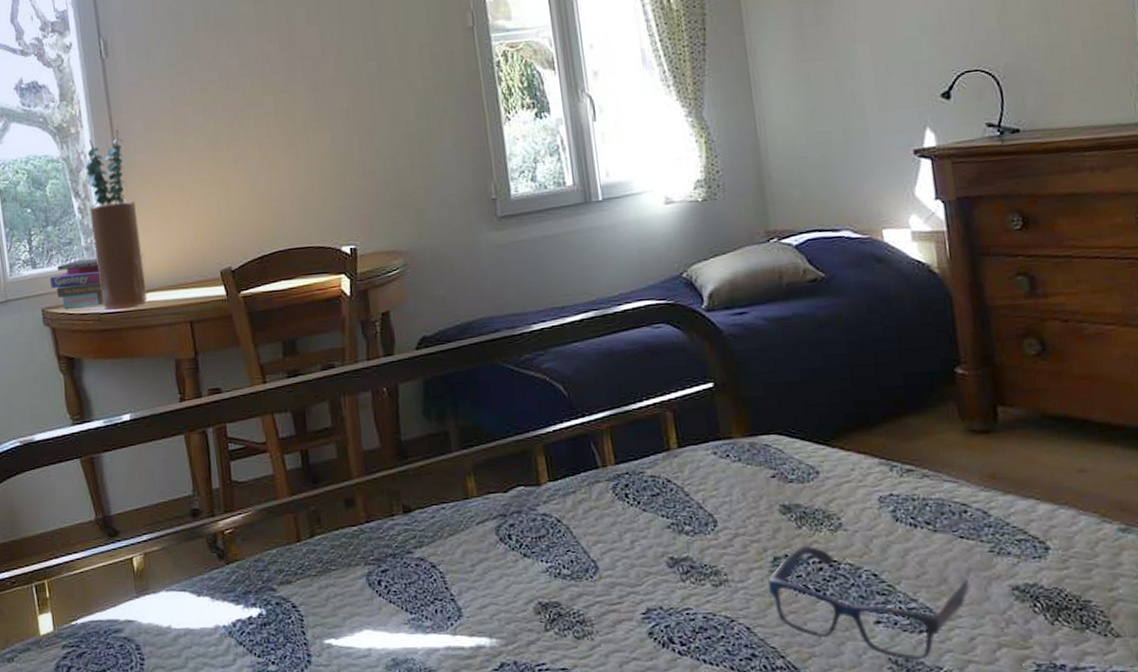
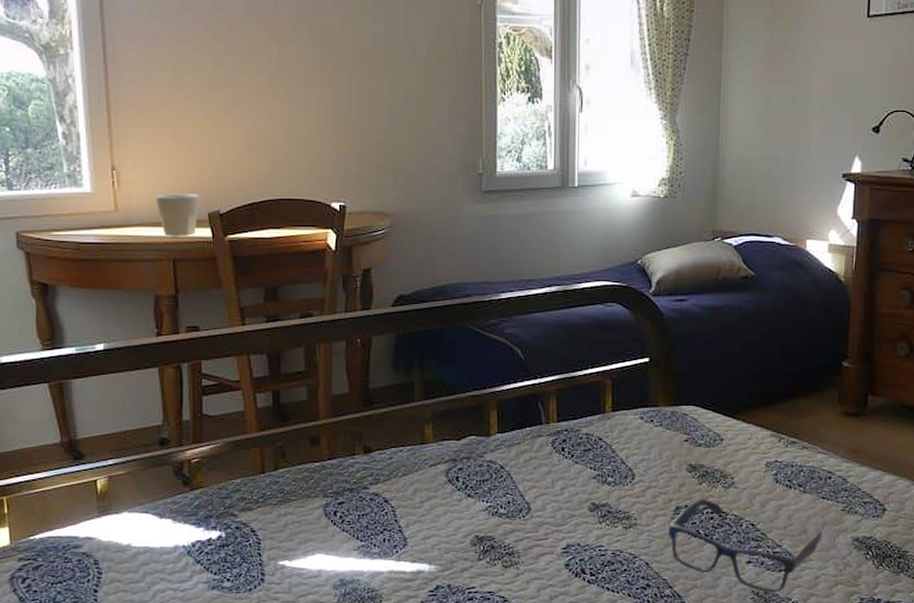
books: present [49,253,145,309] -> none [26,186,131,235]
vase: present [86,129,148,310] -> none [73,56,131,240]
cup: none [168,253,212,299] -> present [155,194,200,237]

